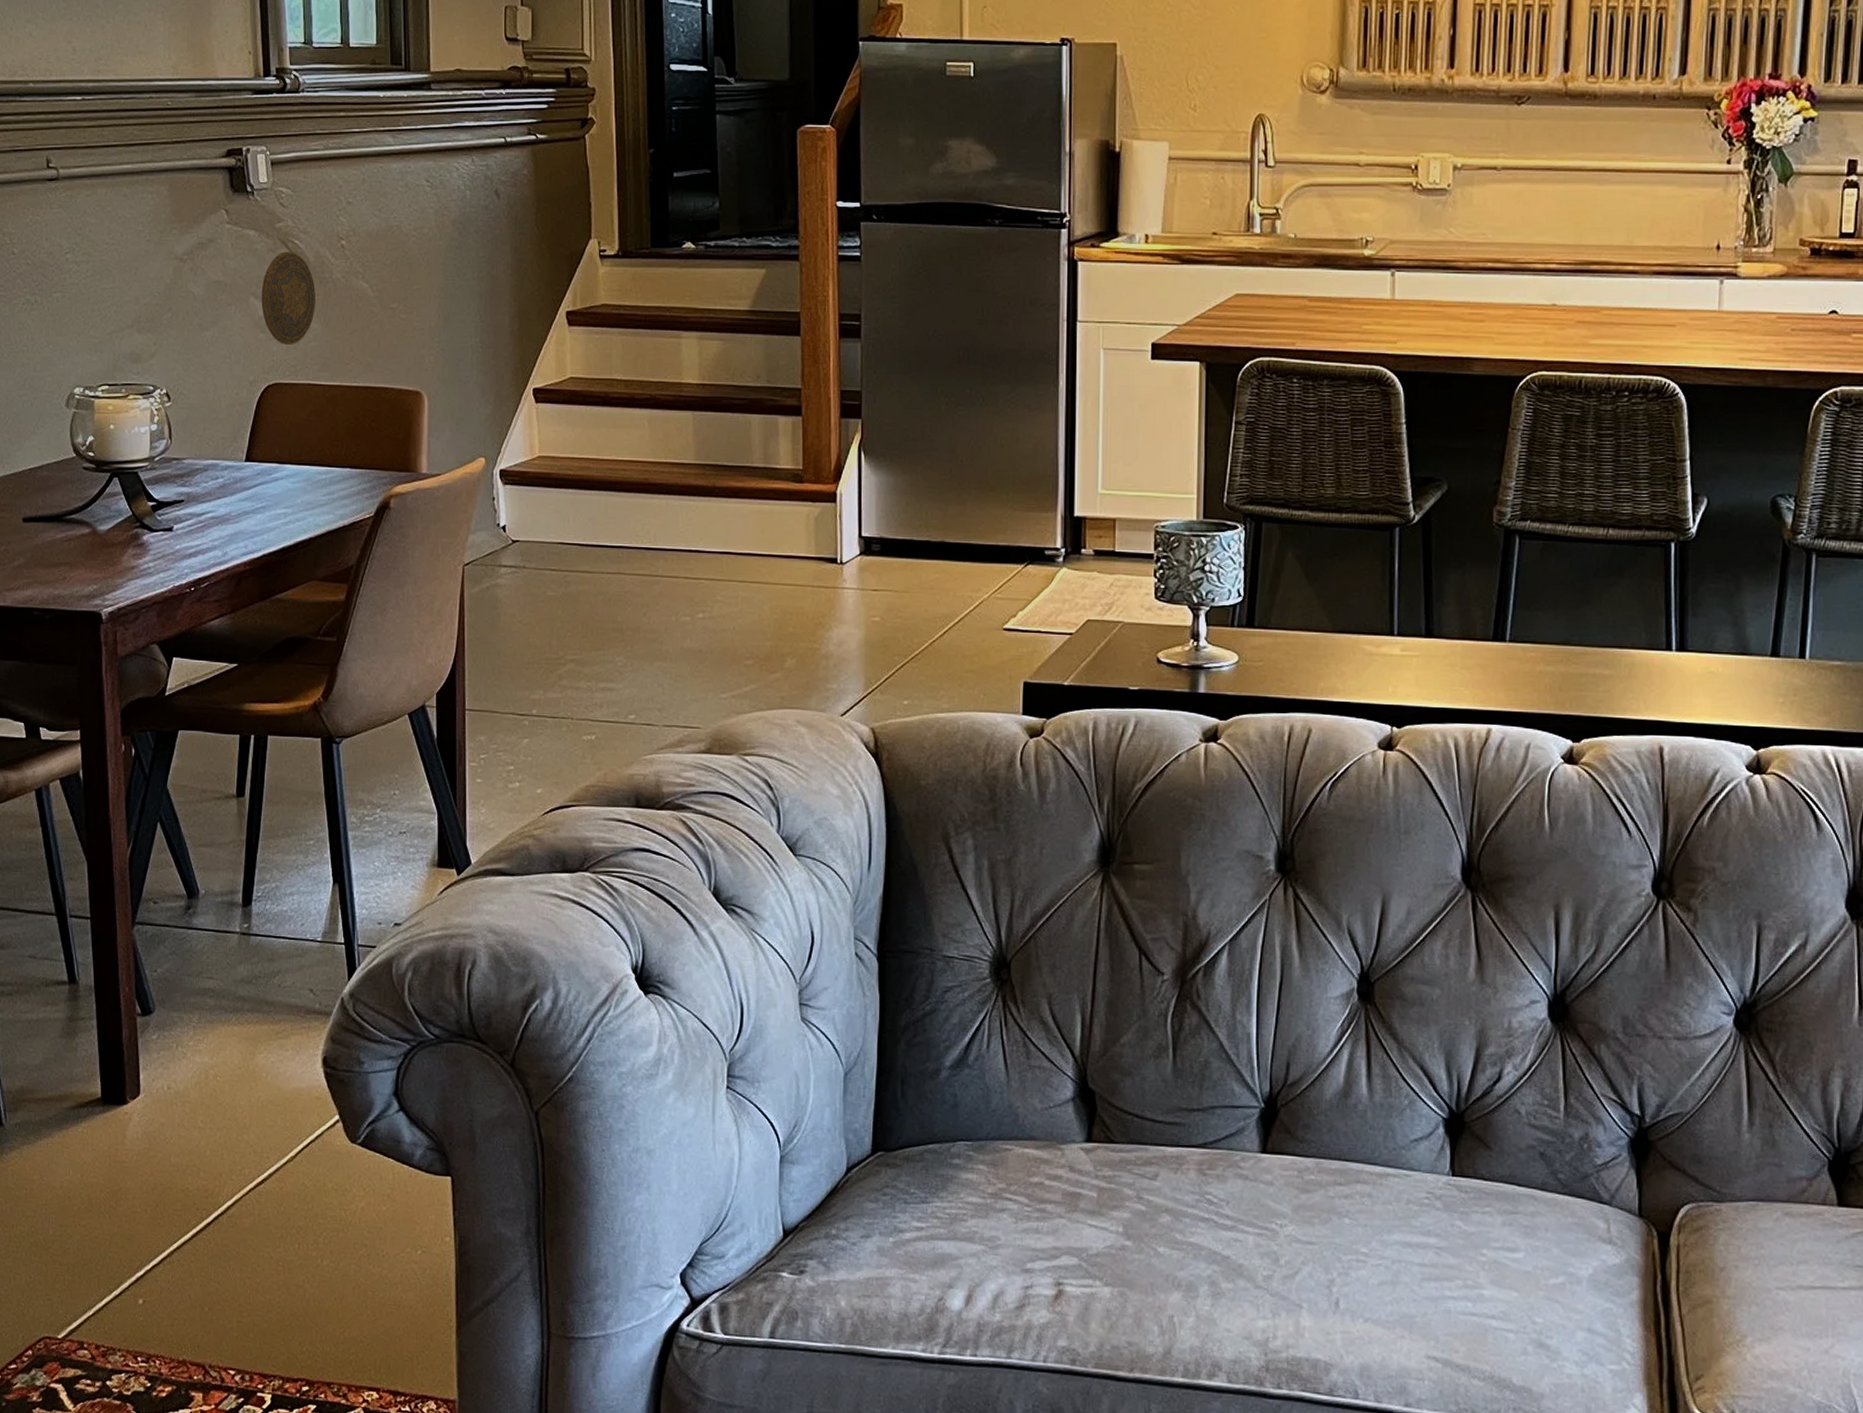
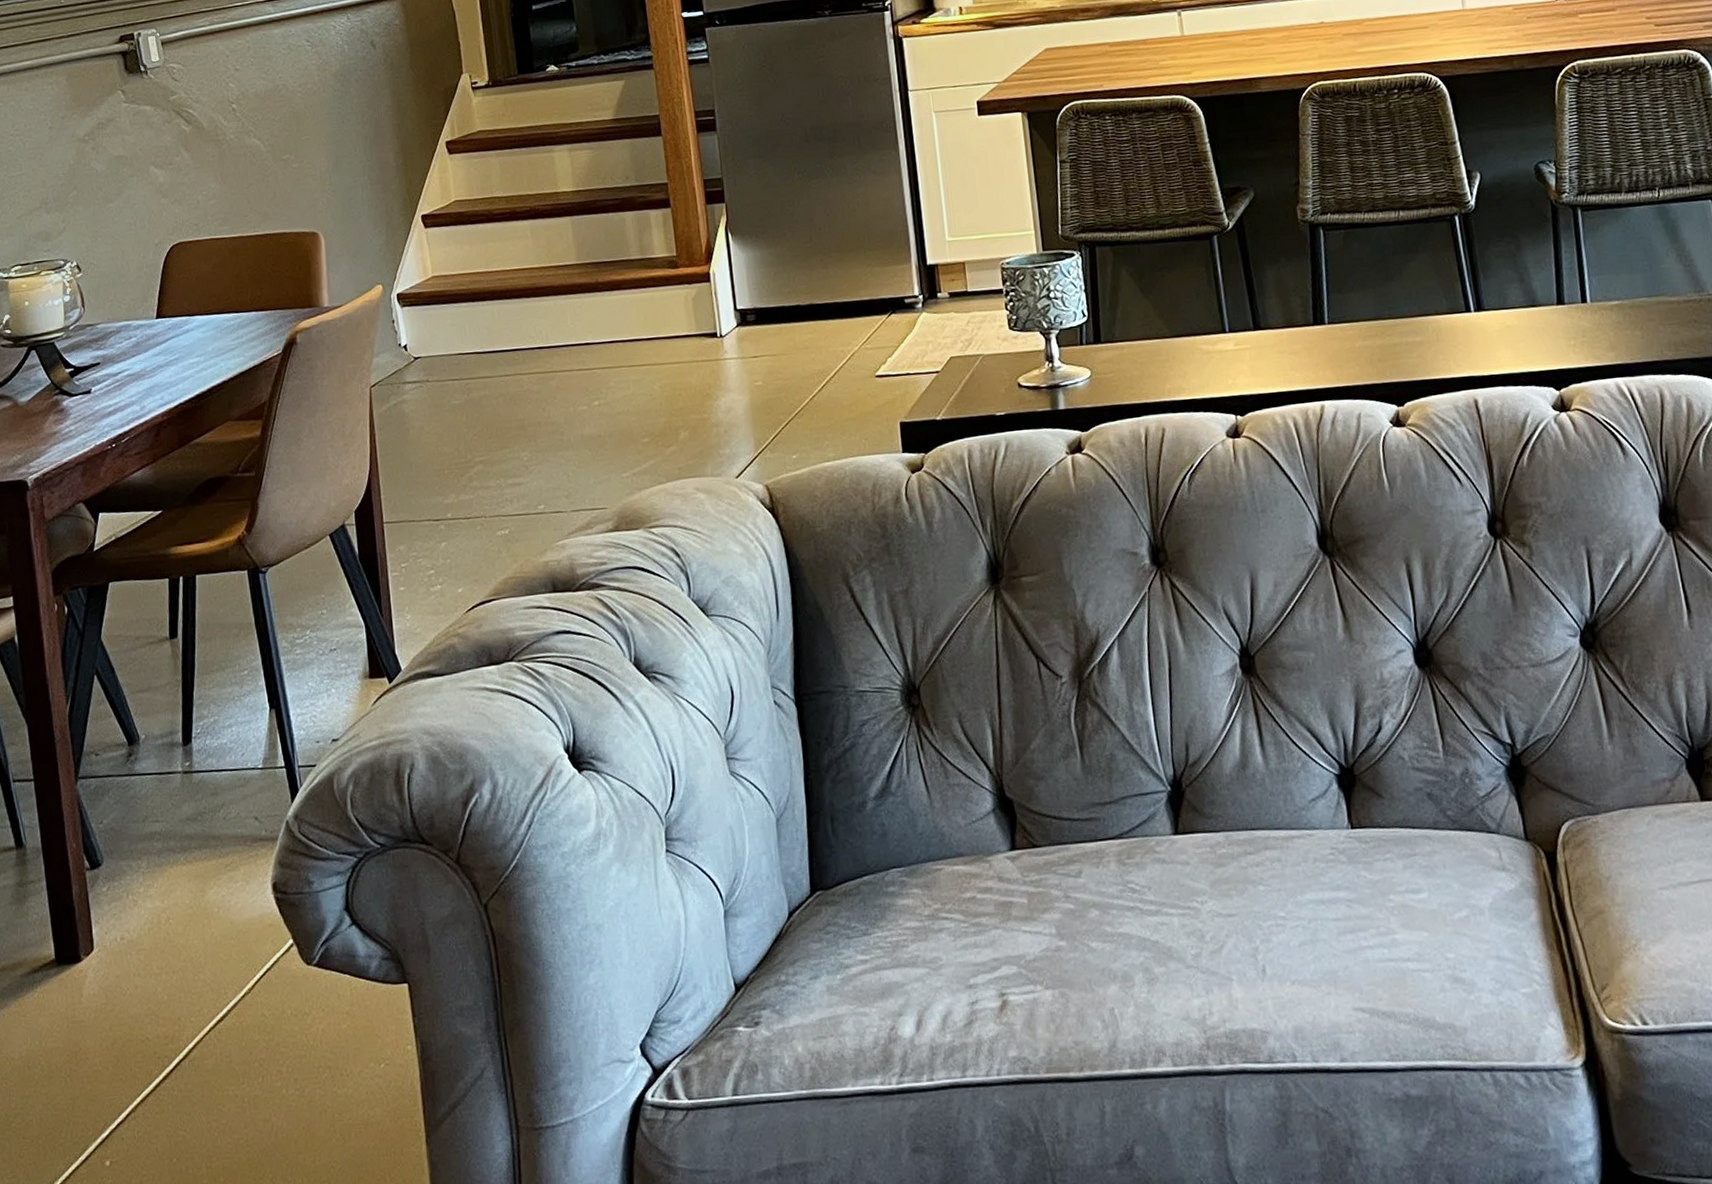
decorative plate: present [261,251,315,345] -> none [160,120,212,206]

